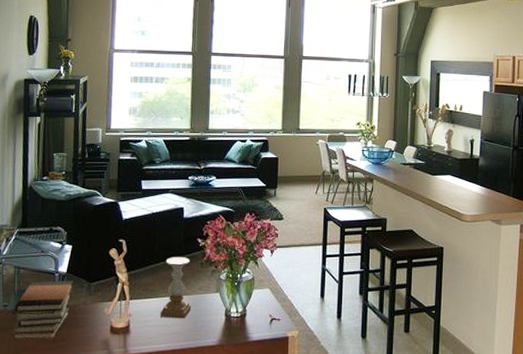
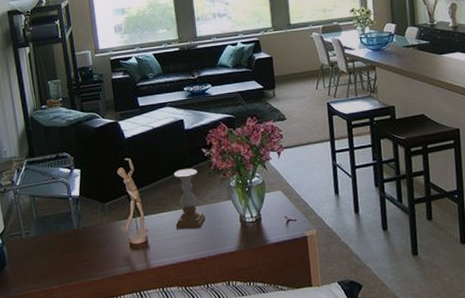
book stack: present [12,280,73,340] -> none [34,203,88,265]

